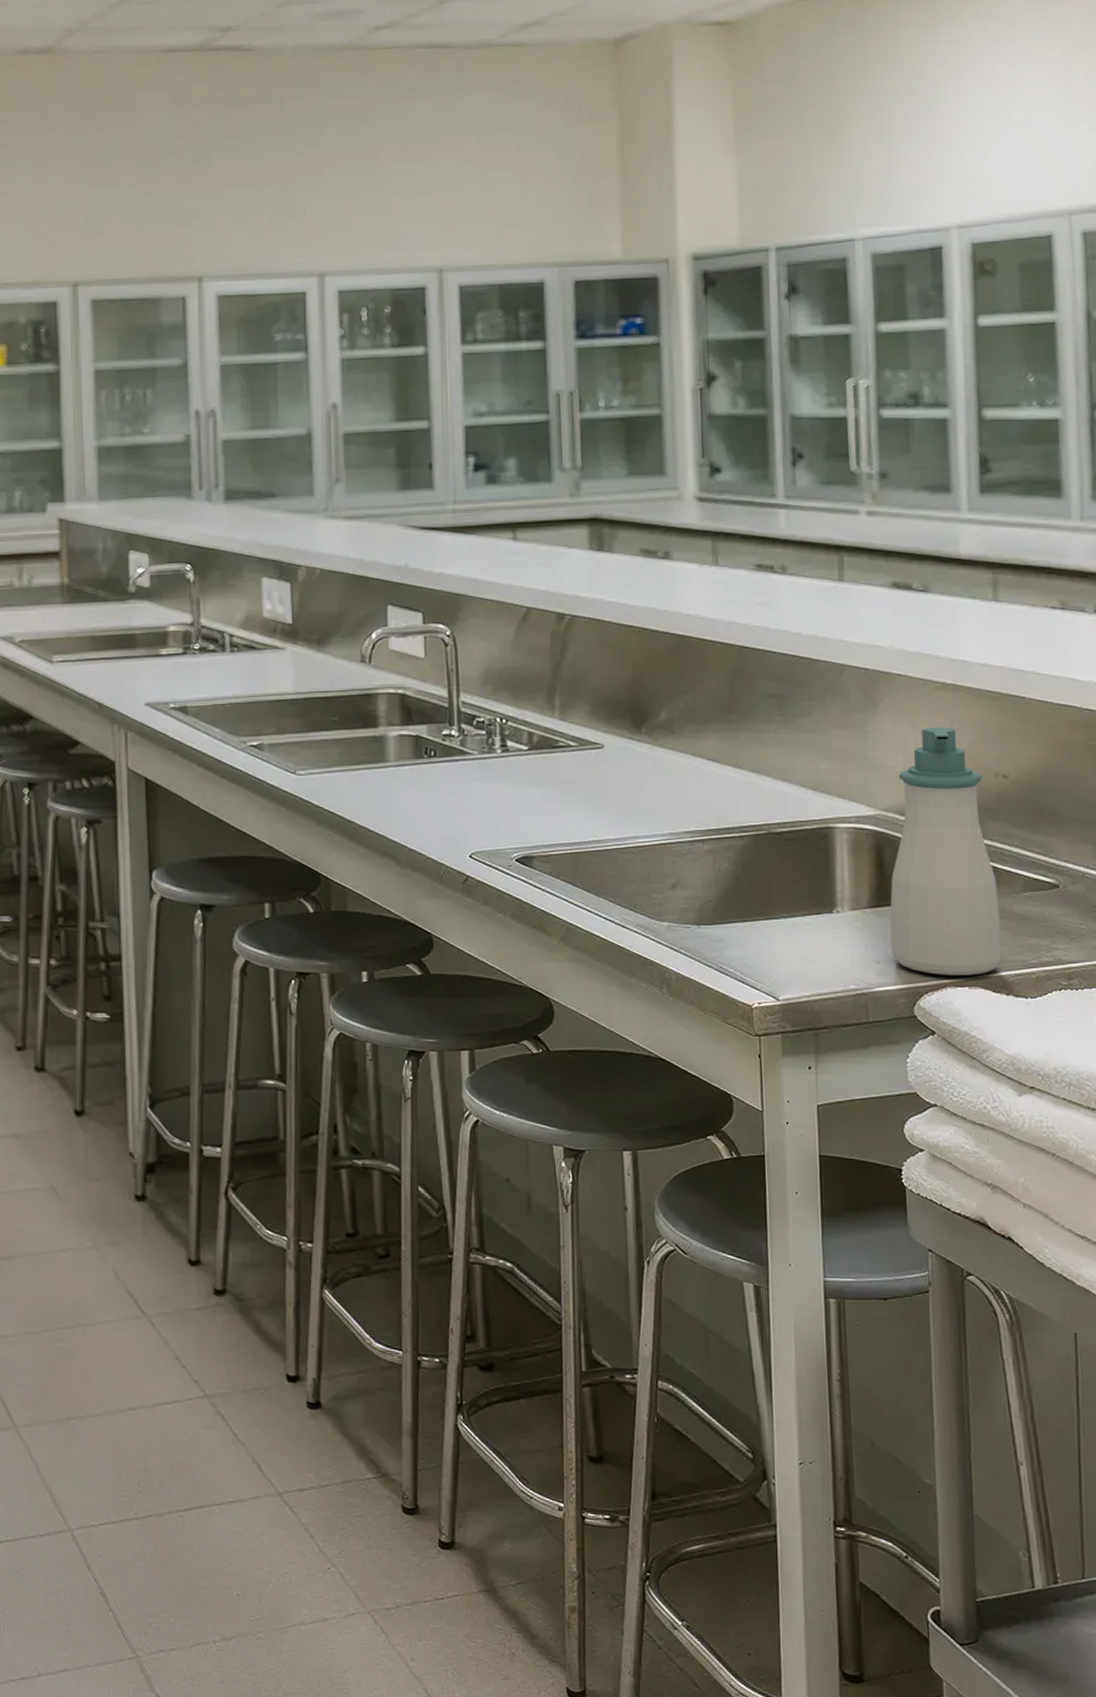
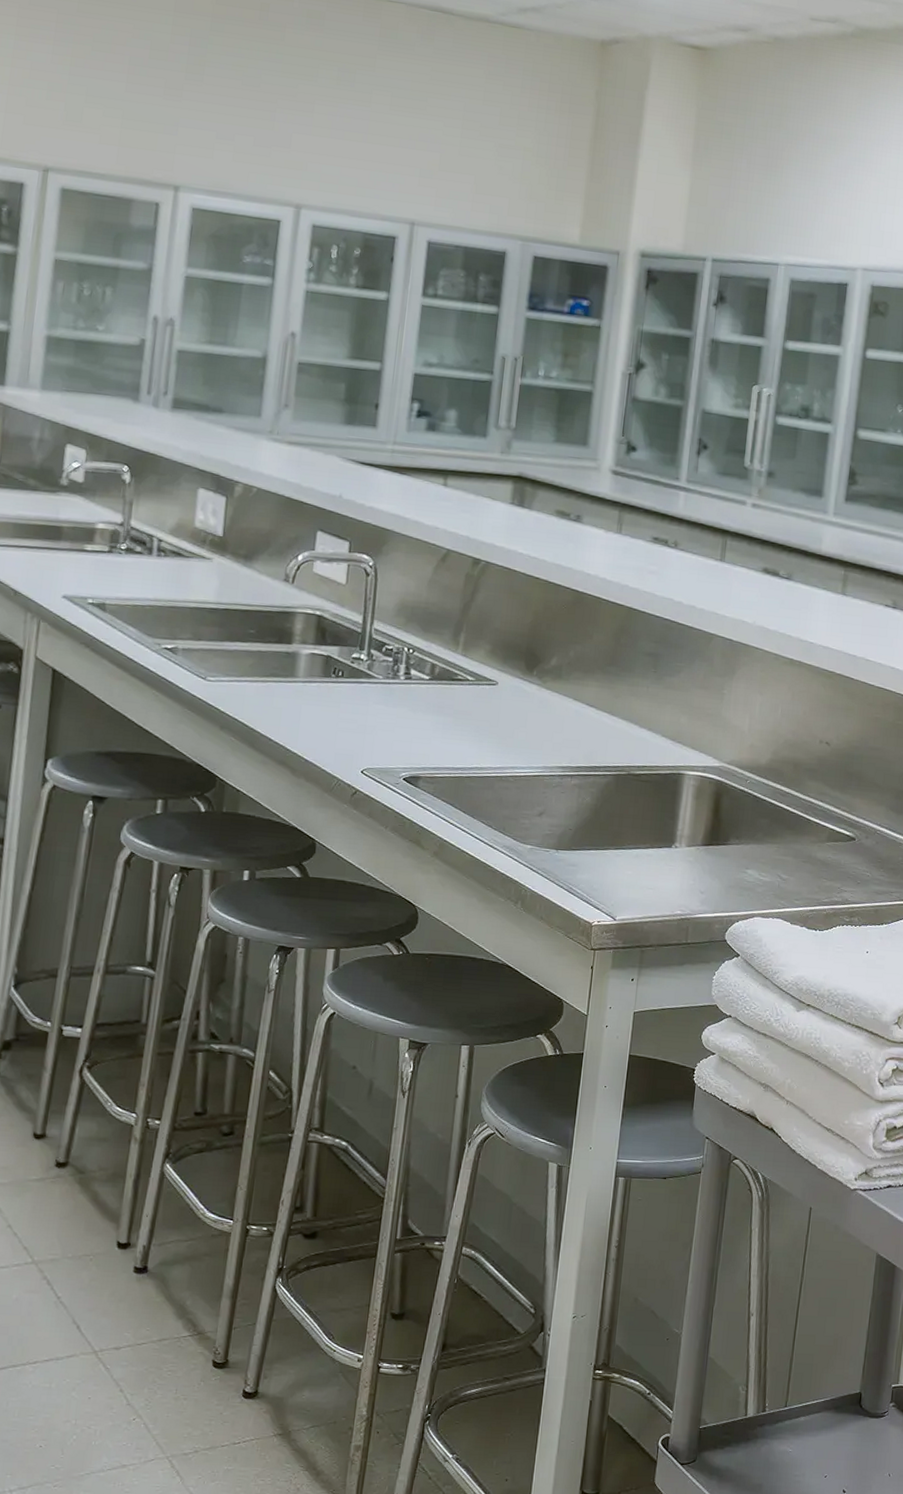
soap bottle: present [889,727,1002,976] -> none [715,695,810,909]

